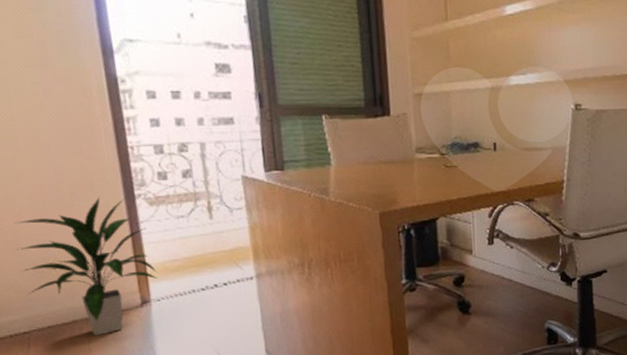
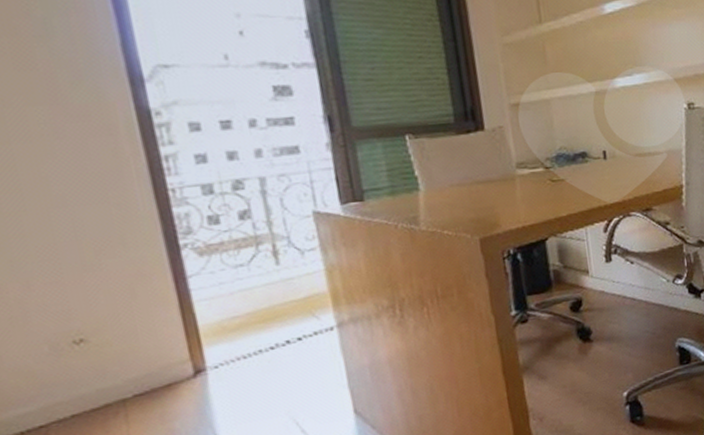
indoor plant: present [15,196,157,337] -> none [22,248,213,420]

